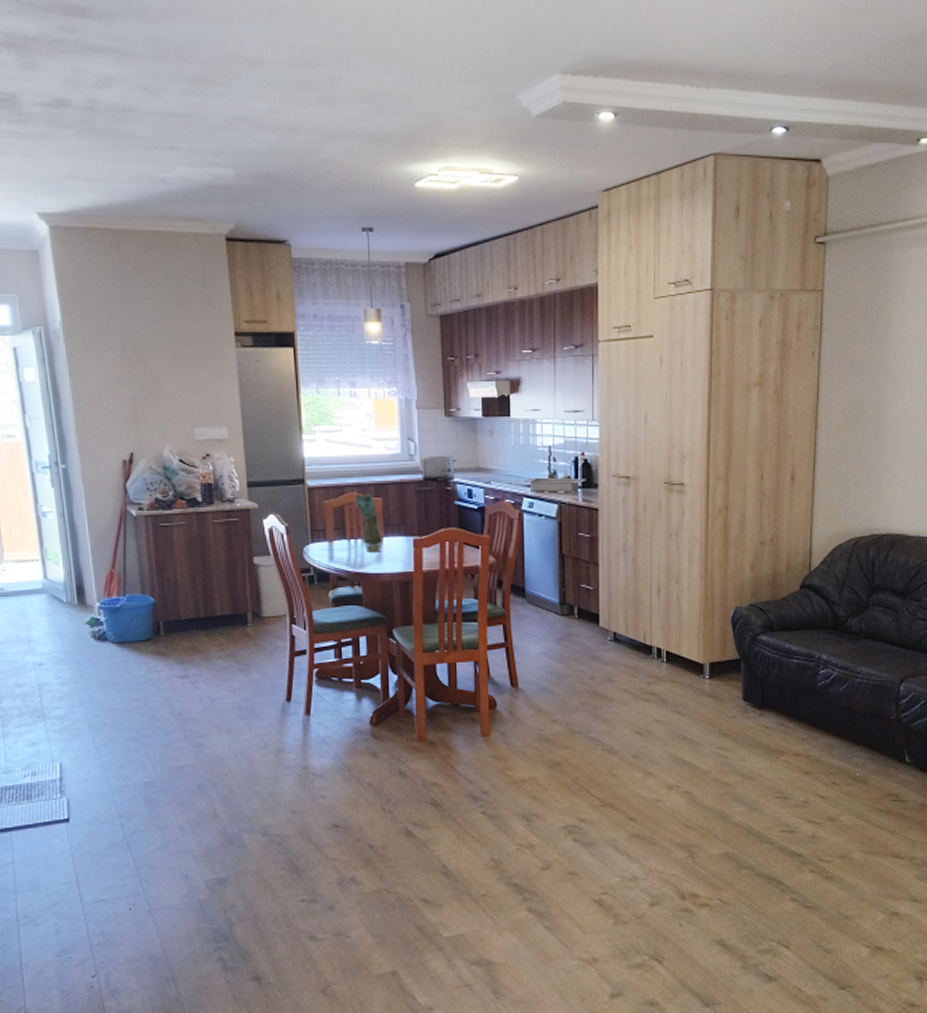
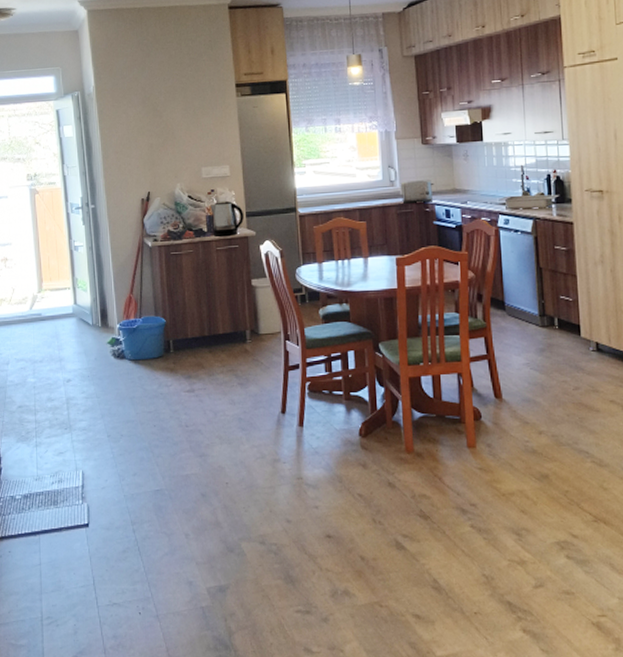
kettle: none [205,467,245,509] -> present [210,200,245,238]
vase: present [354,491,384,552] -> none [341,216,368,272]

